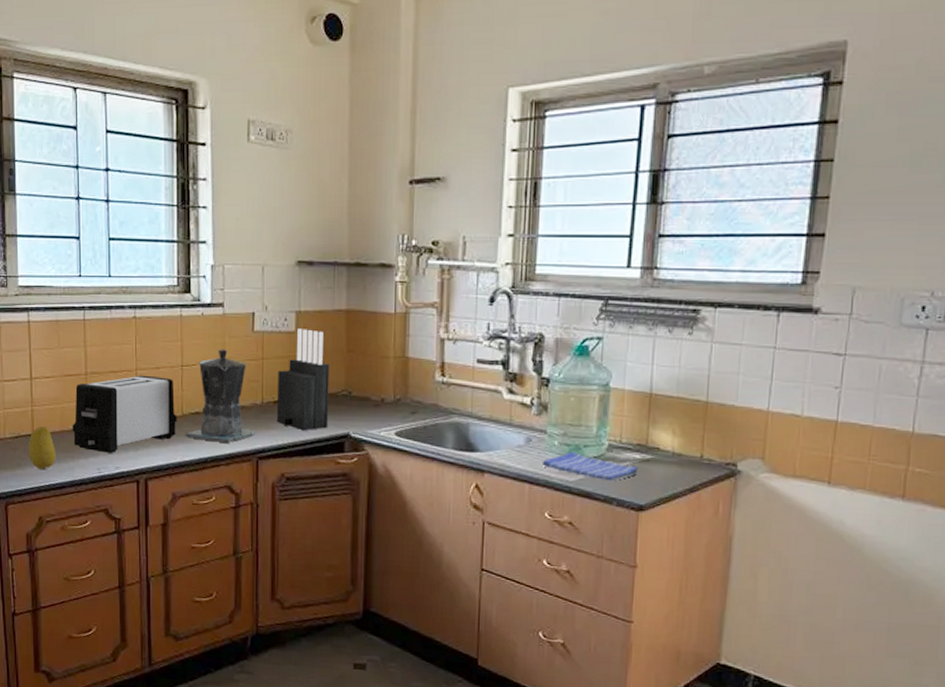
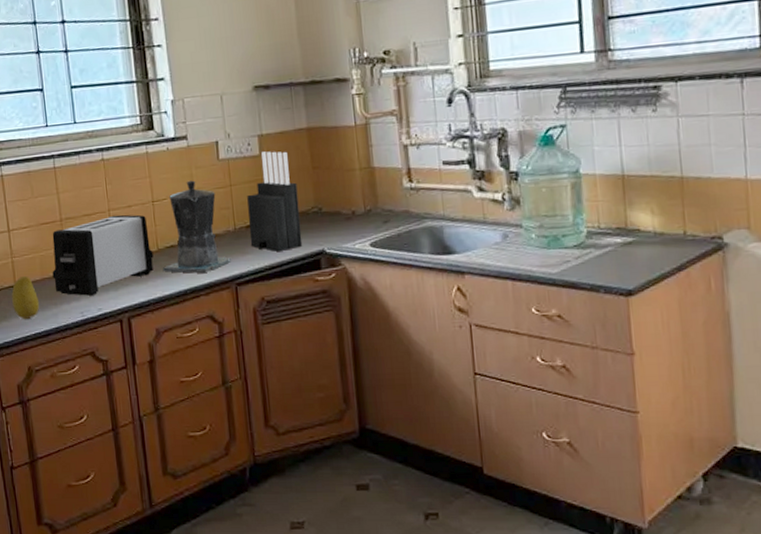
dish towel: present [542,451,638,482] -> none [521,242,622,269]

